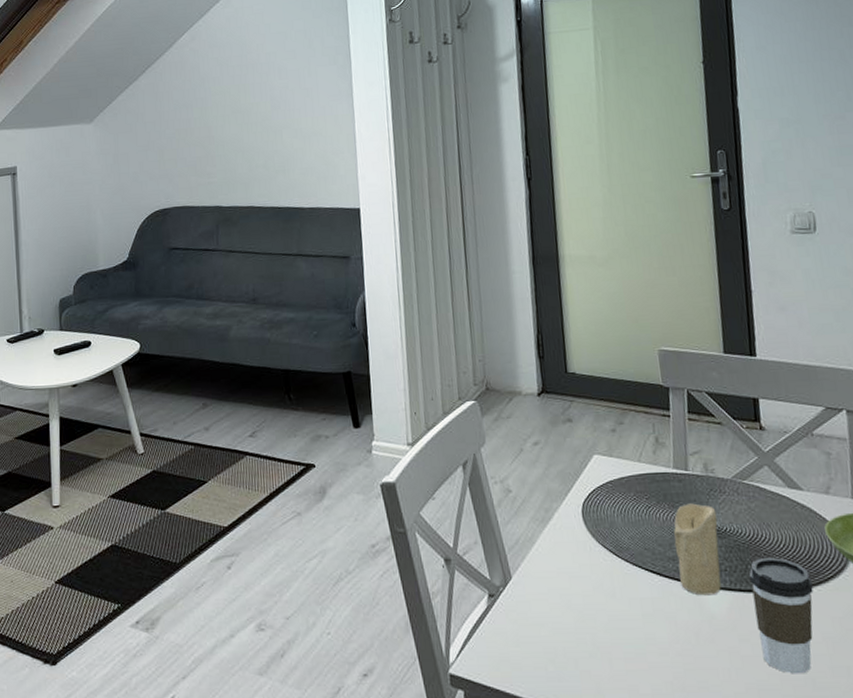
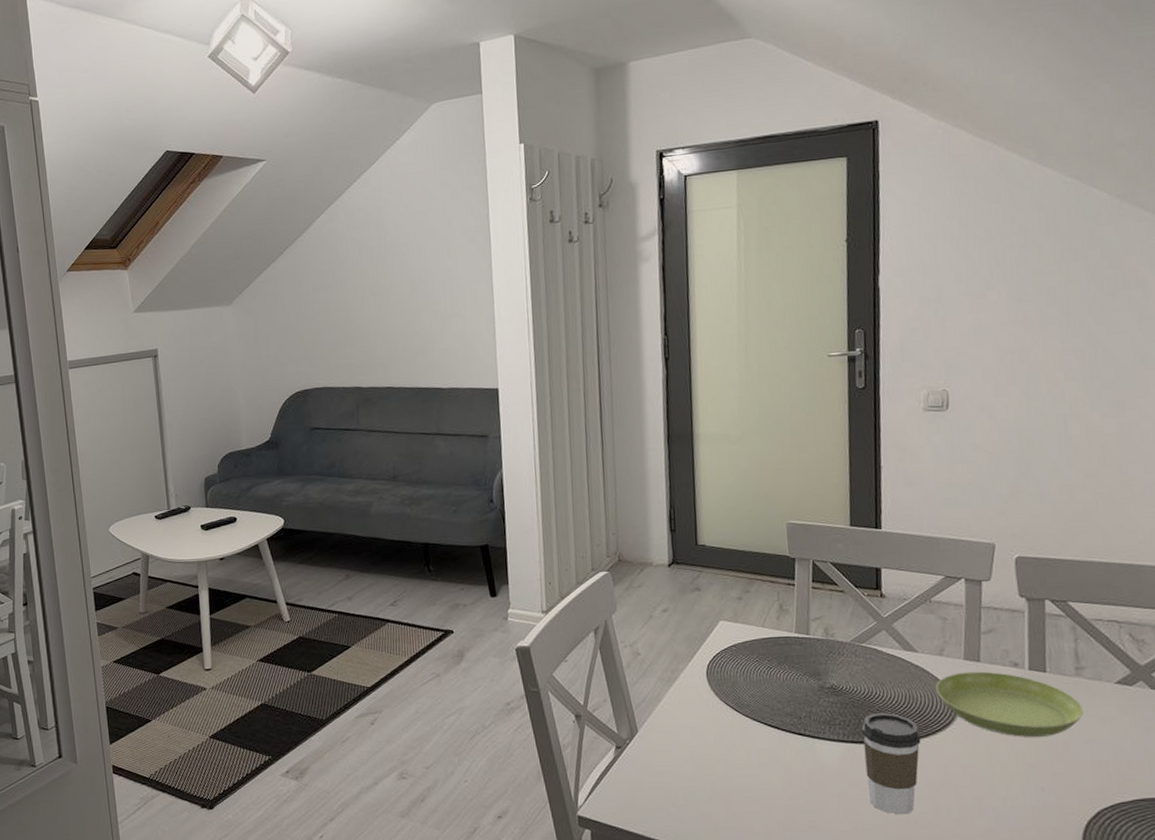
candle: present [674,503,722,596] -> none [792,664,835,747]

